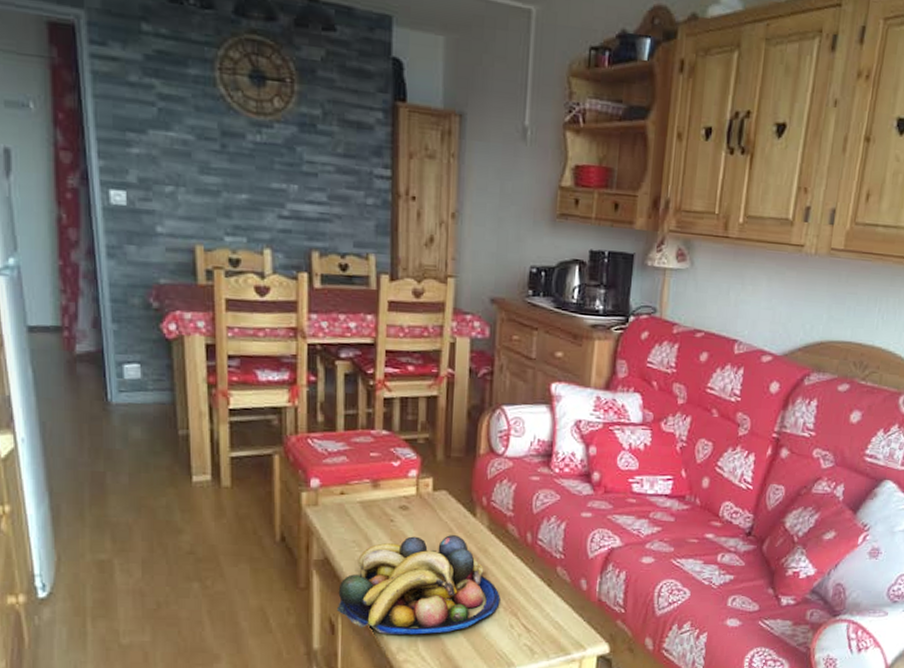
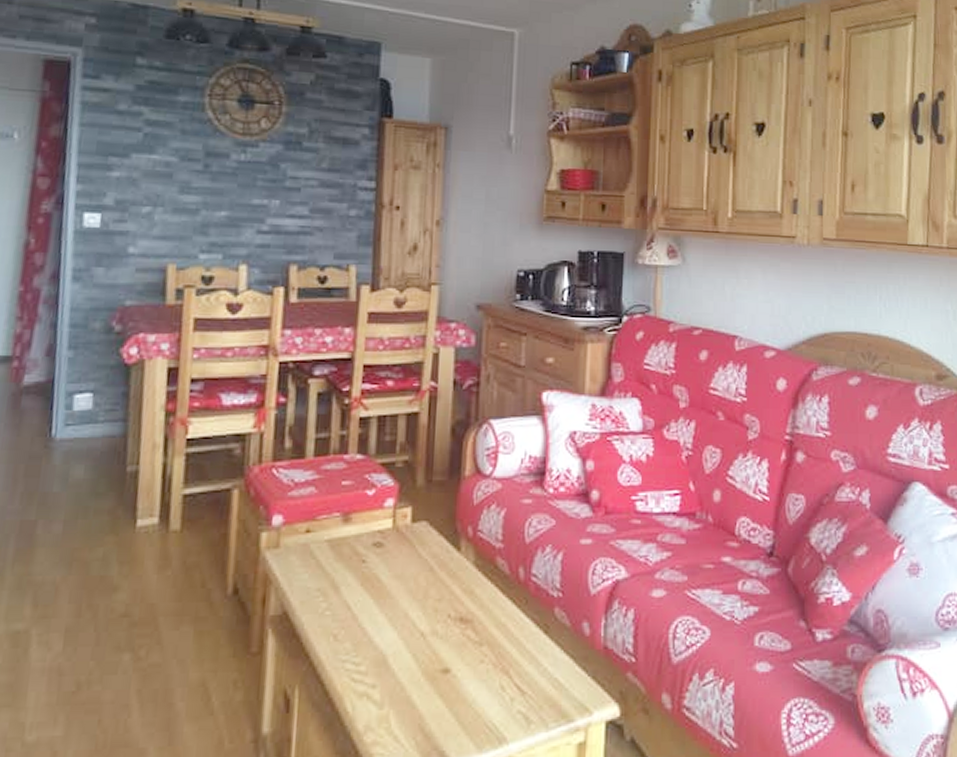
fruit bowl: present [336,535,500,635] -> none [293,575,489,708]

